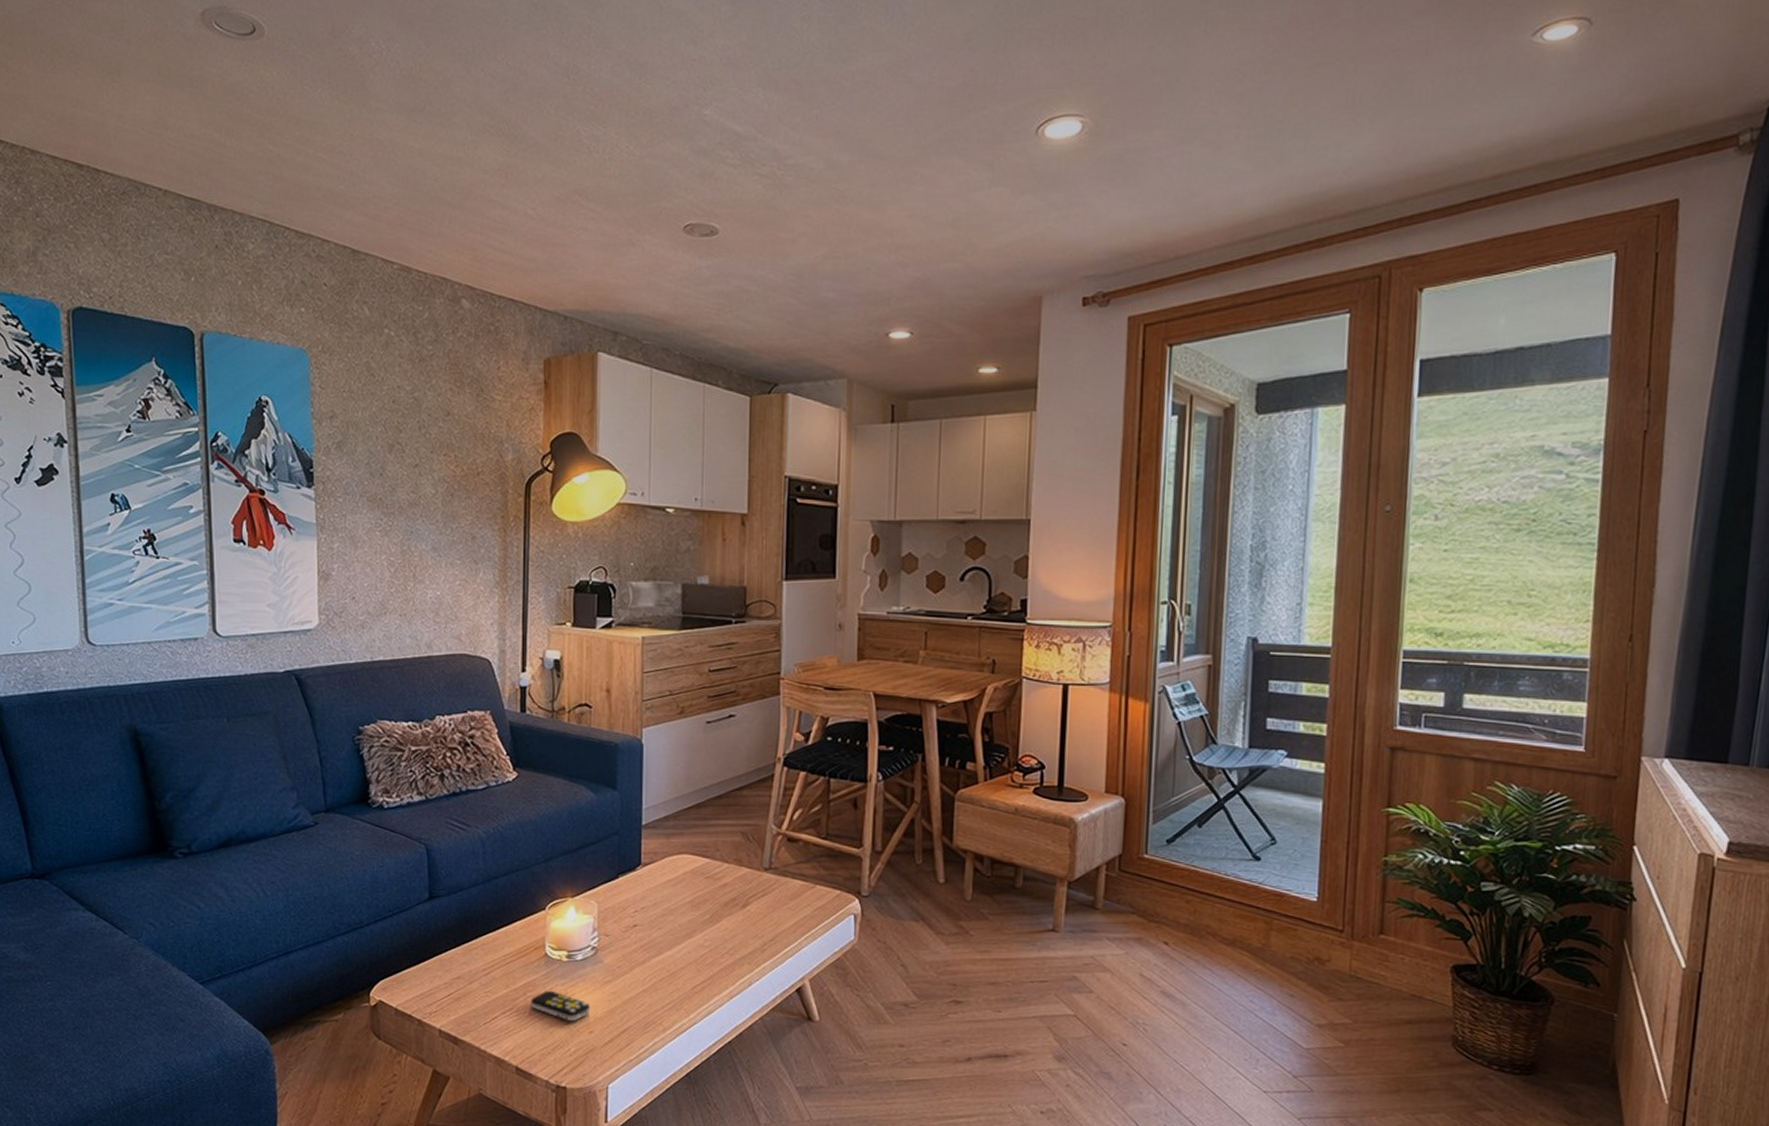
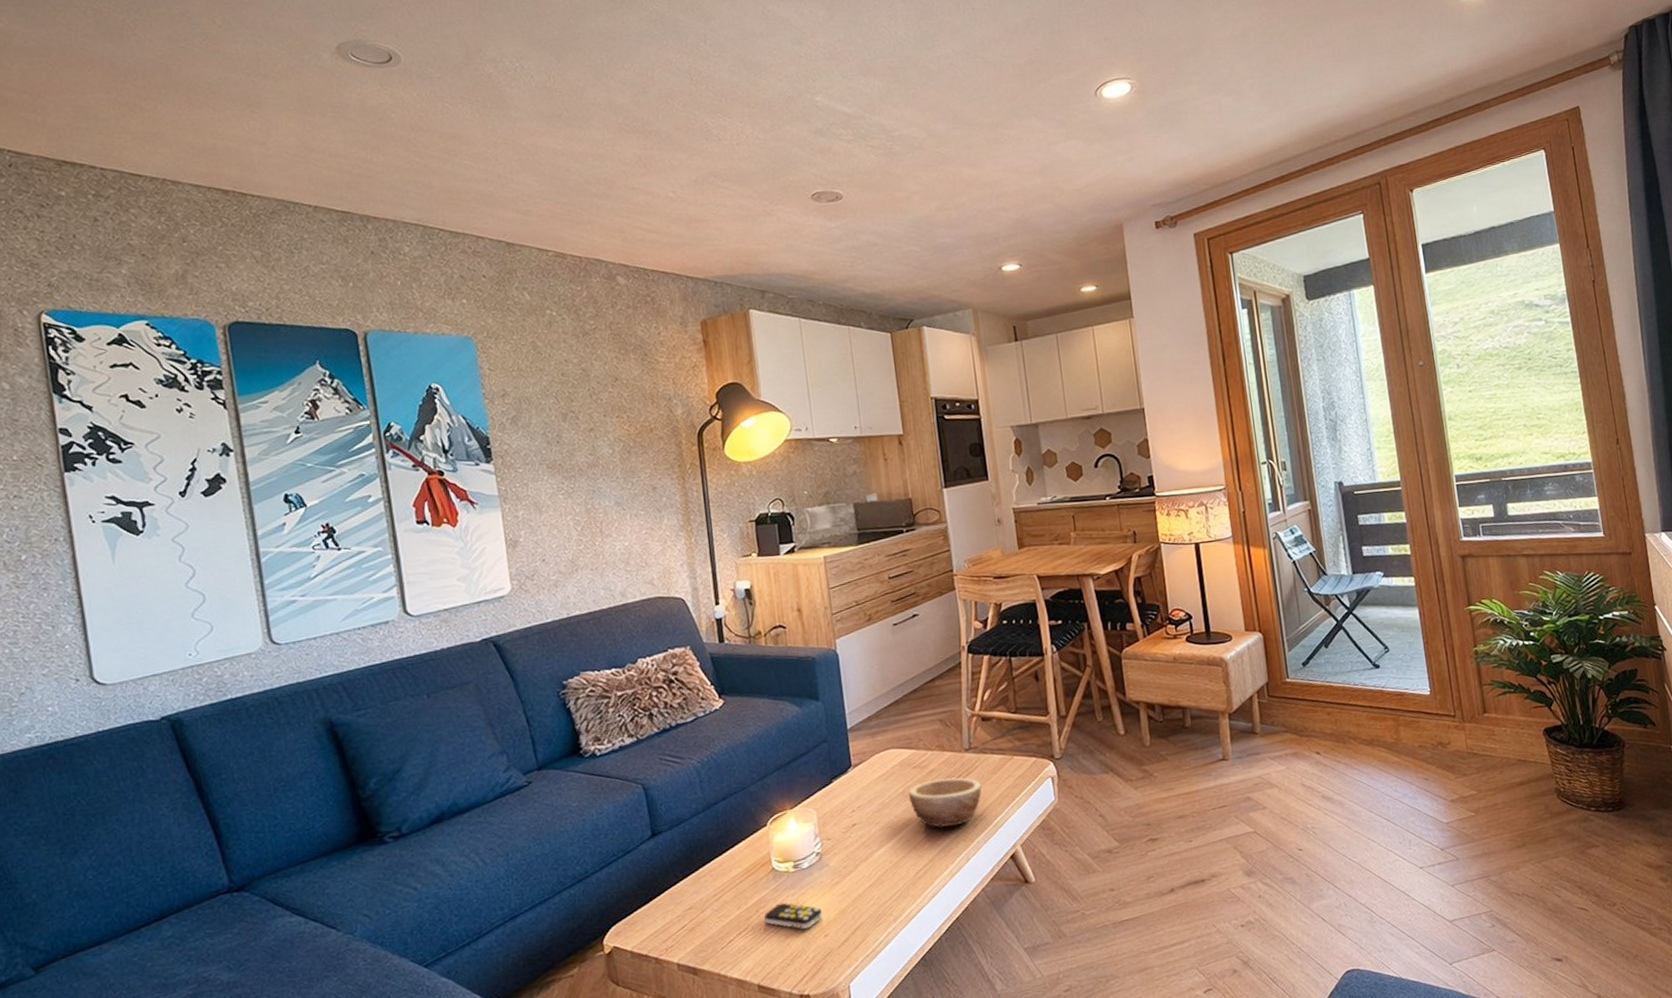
bowl: none [696,894,777,947] -> present [908,777,982,828]

